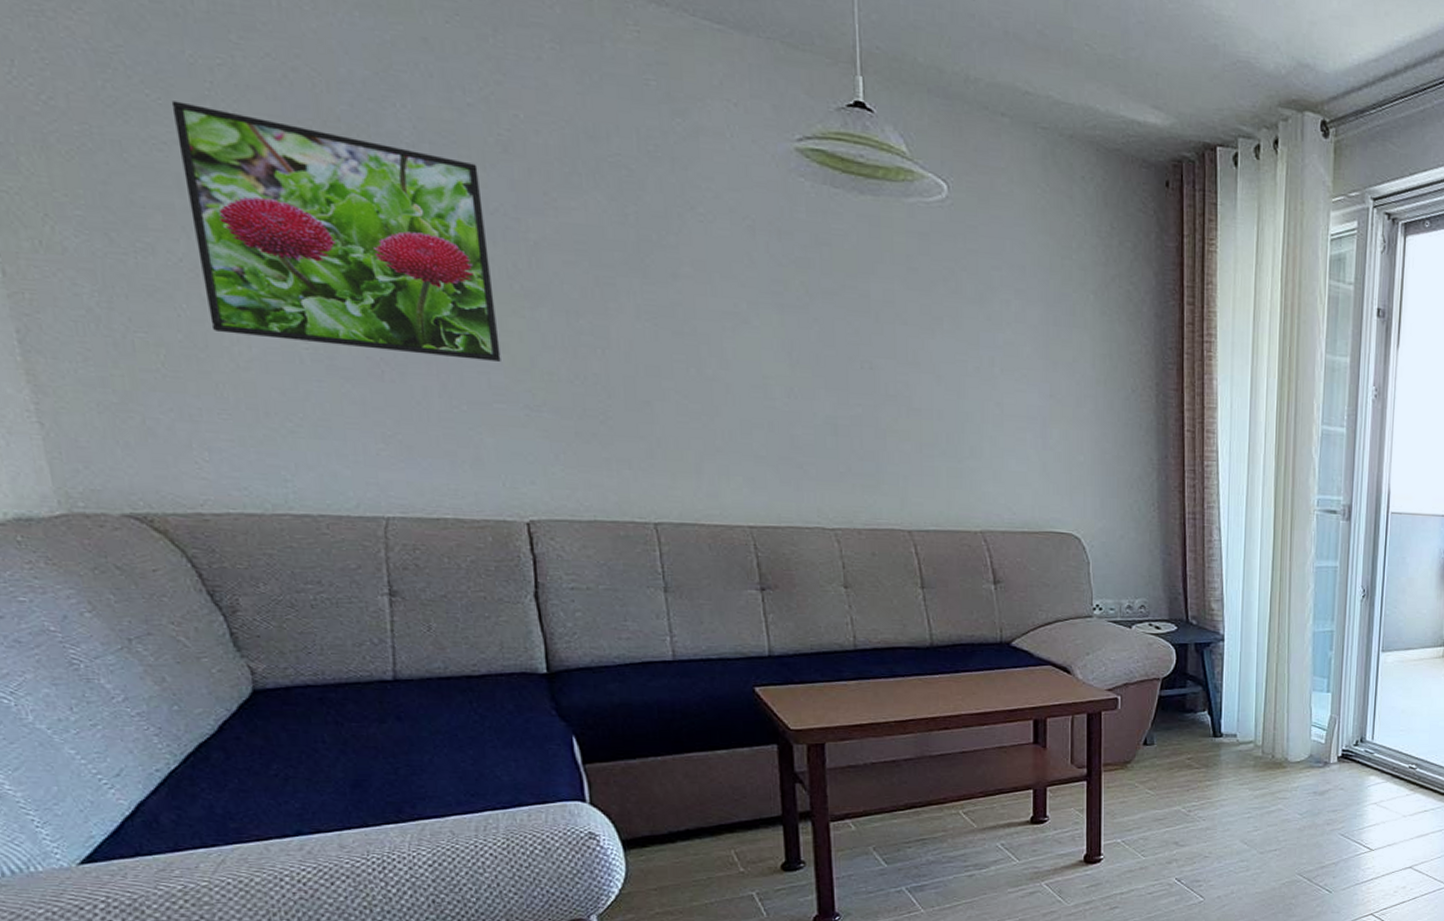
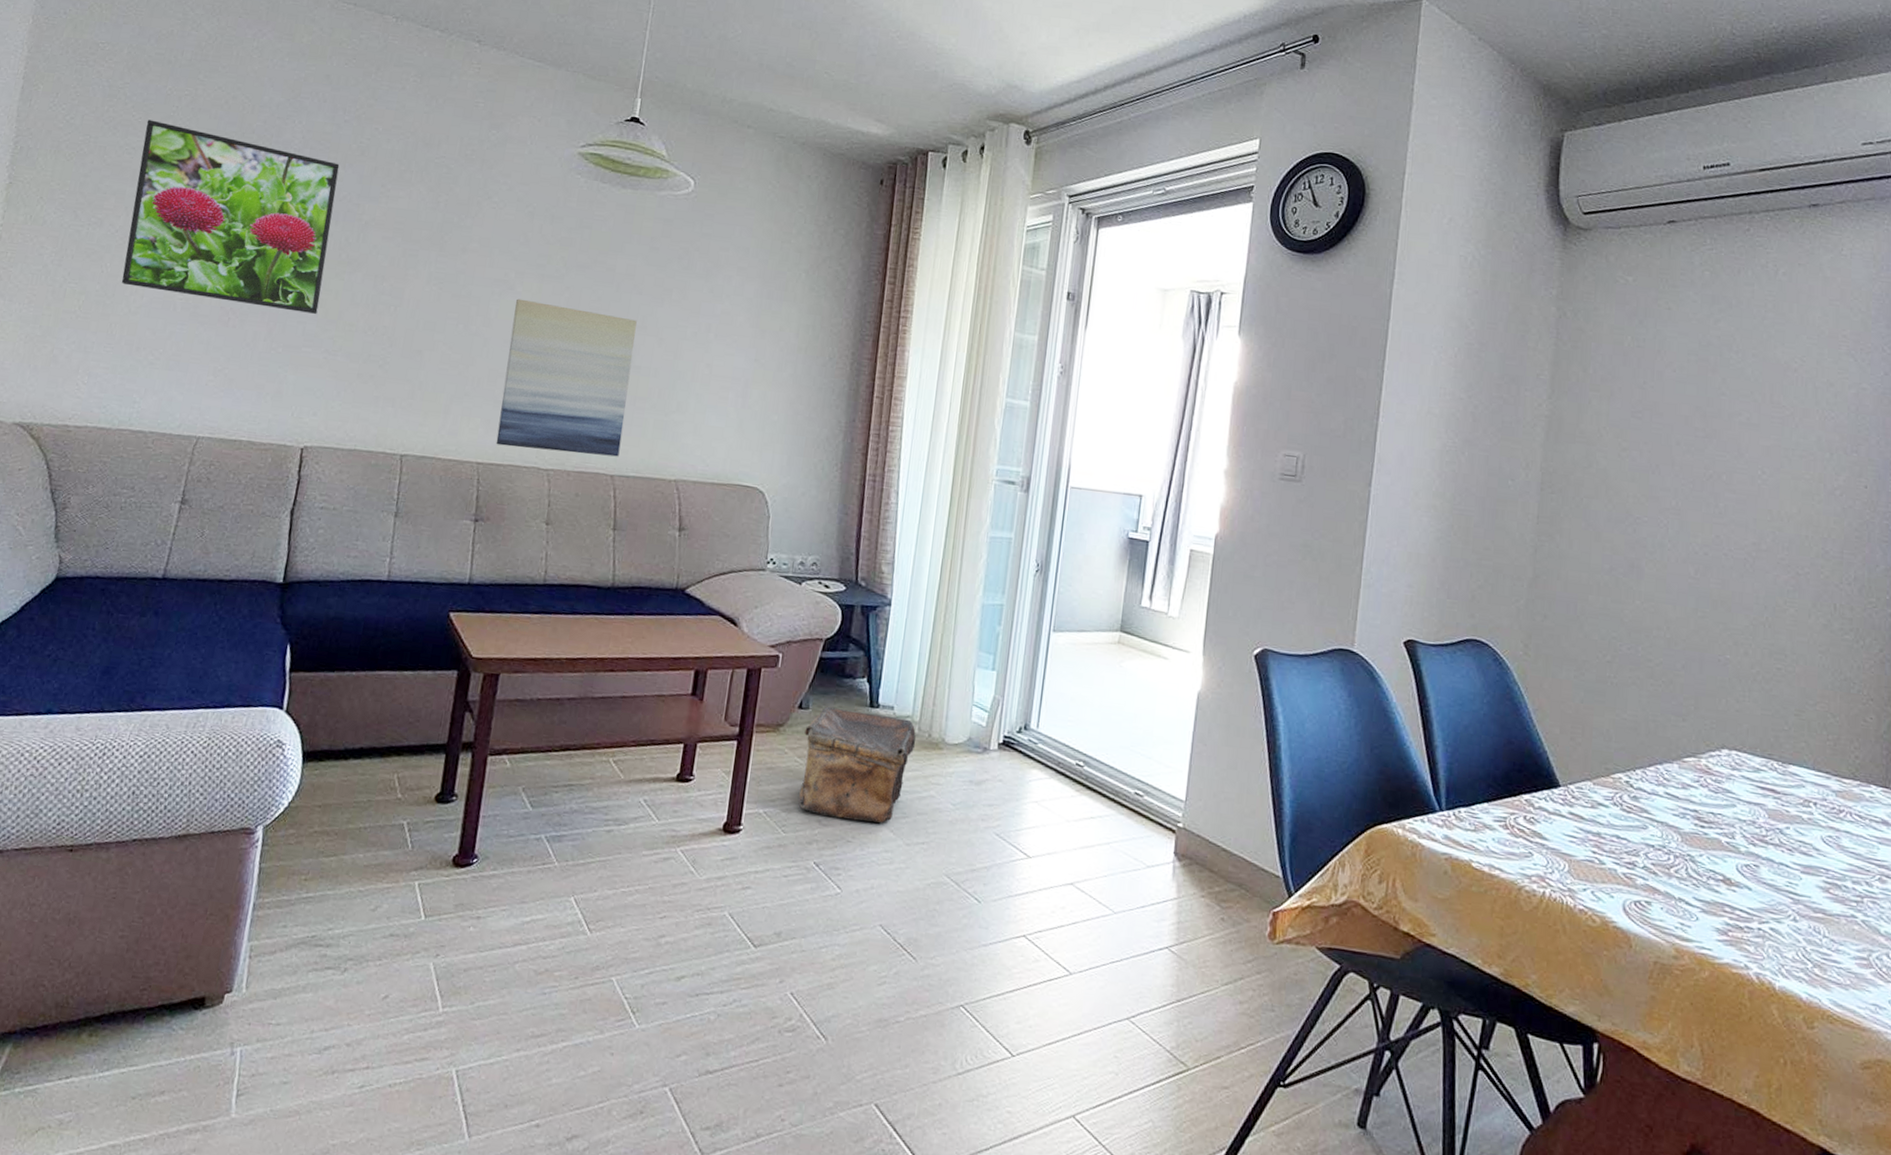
wall art: none [754,334,913,511] -> present [496,298,637,457]
pouch: none [1153,740,1260,839] -> present [799,706,916,824]

